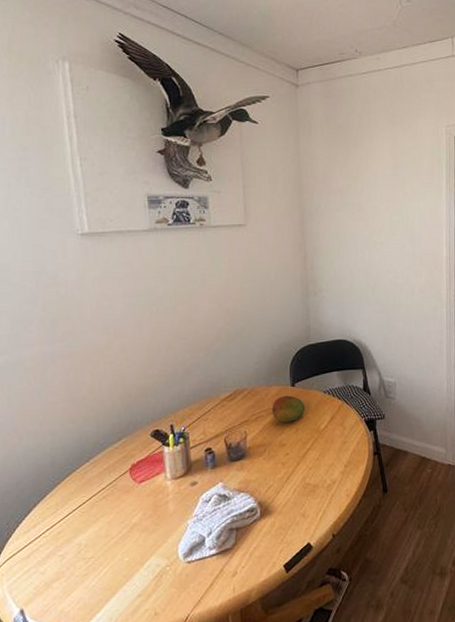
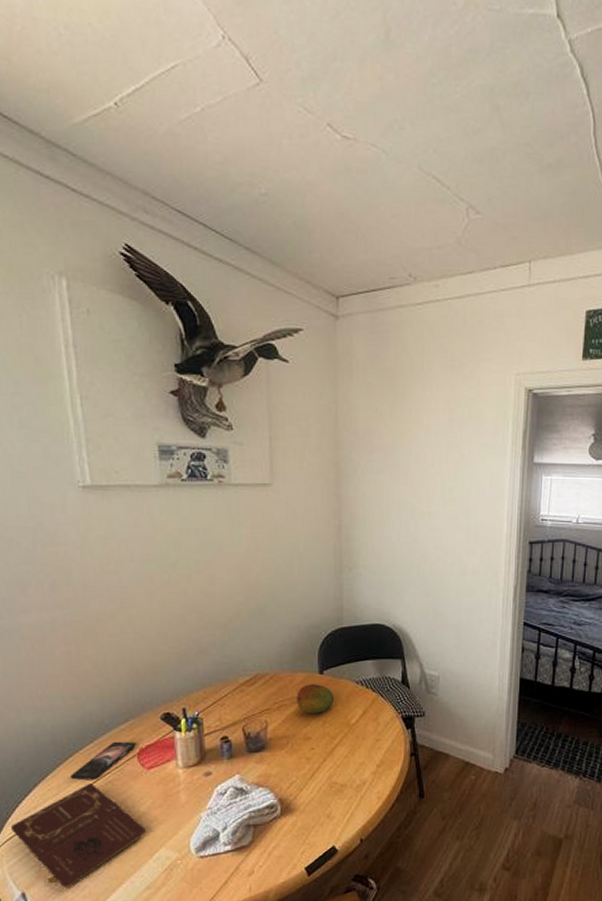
book: none [10,500,137,602] -> present [10,783,146,889]
smartphone: none [68,458,128,498] -> present [70,741,136,780]

